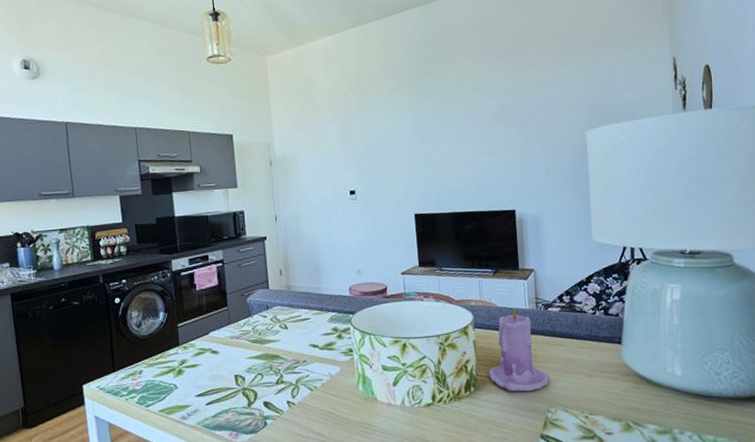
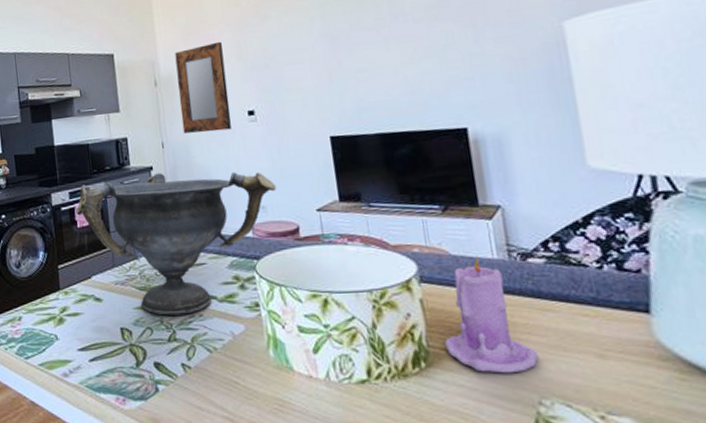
decorative bowl: none [195,242,371,363] -> present [75,171,277,315]
home mirror: none [288,129,336,209] -> present [174,41,232,134]

